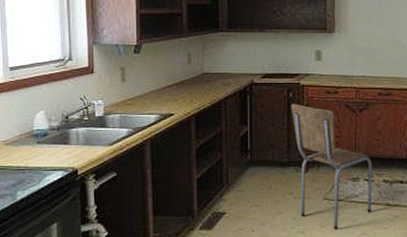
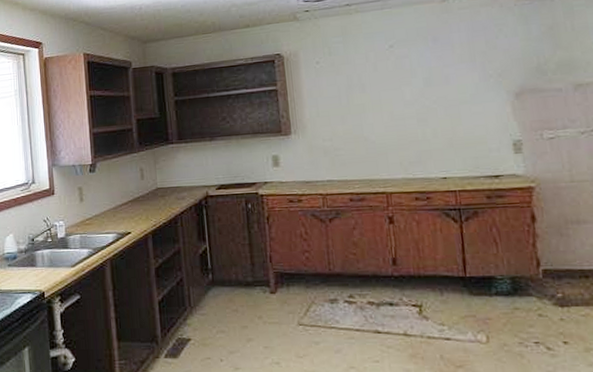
dining chair: present [291,103,373,230] -> none [250,215,358,362]

